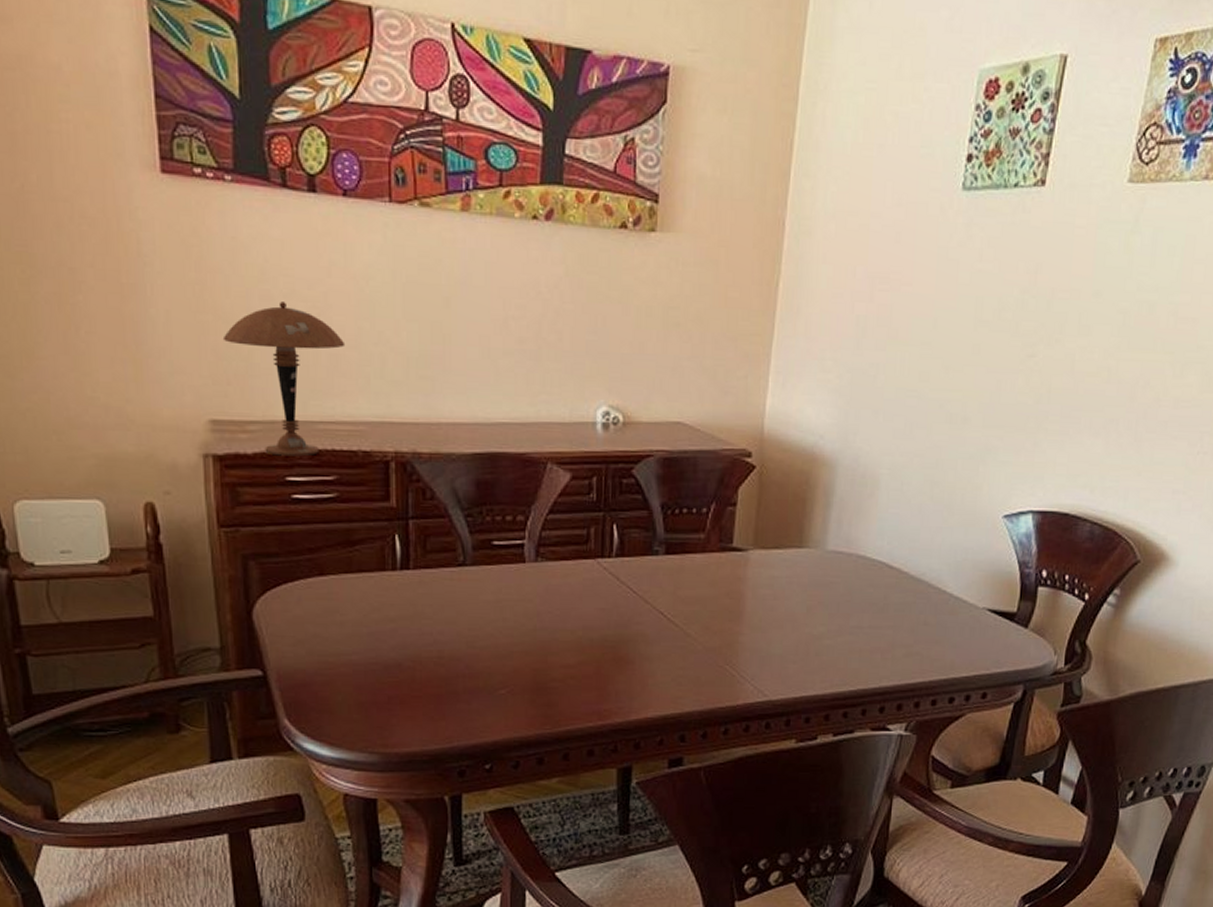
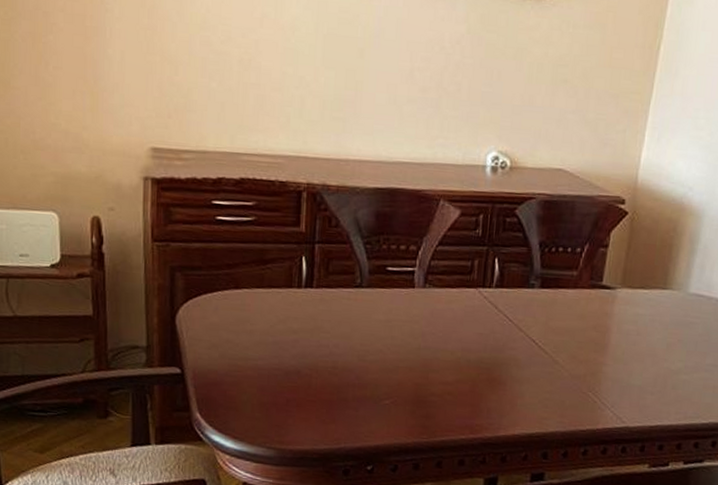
table lamp: present [222,302,346,457] -> none [167,47,271,184]

